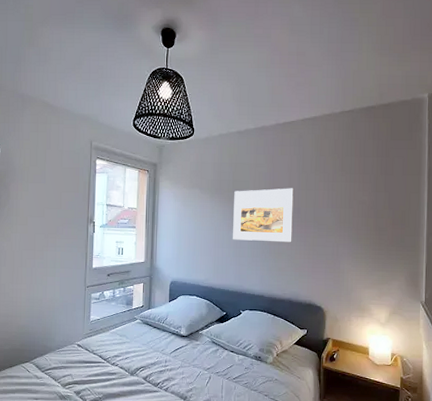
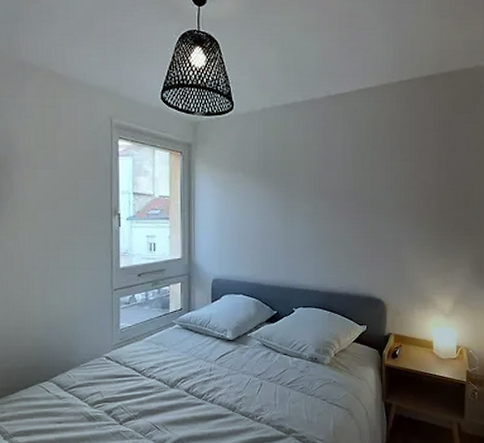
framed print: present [233,188,294,243] -> none [282,168,349,230]

